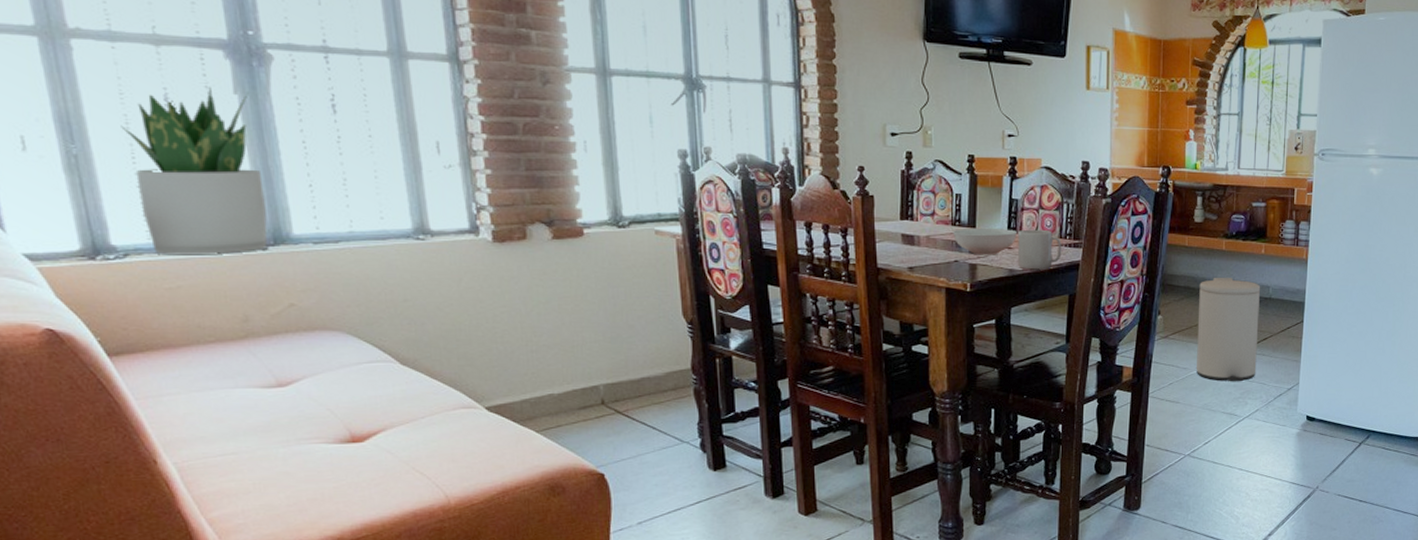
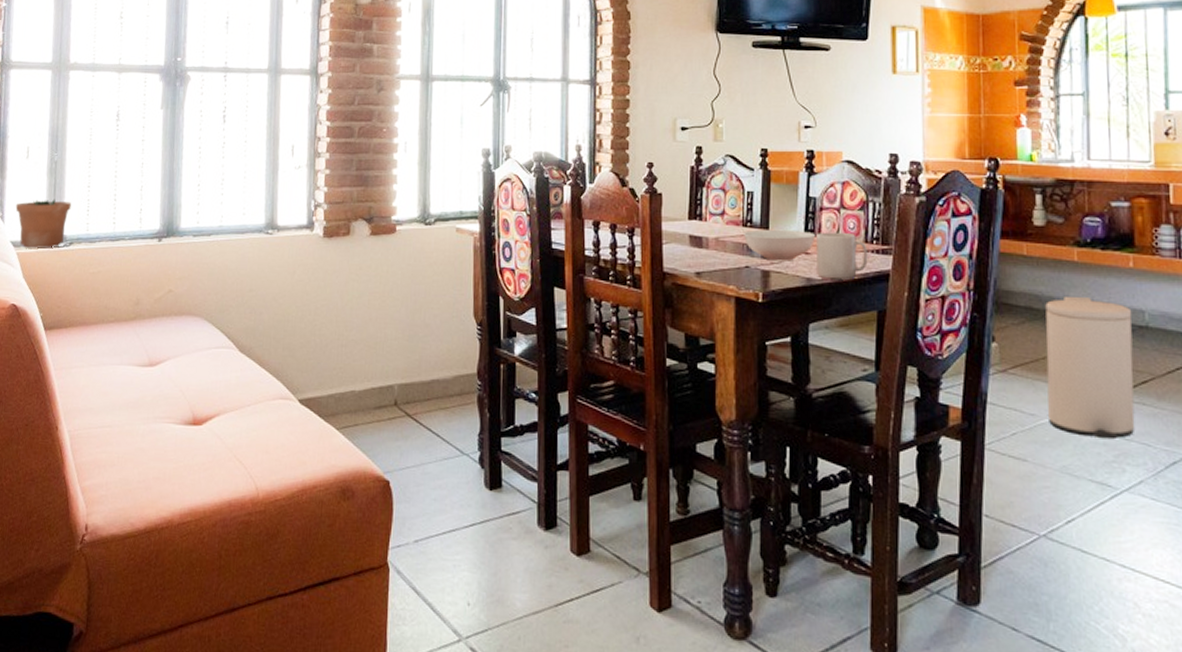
planter: none [20,202,115,262] -> present [15,199,71,249]
planter: present [120,87,268,256] -> none [87,105,170,245]

